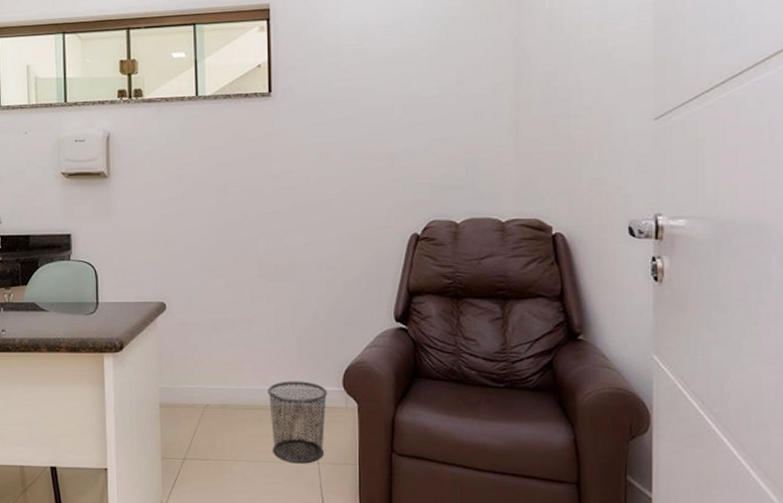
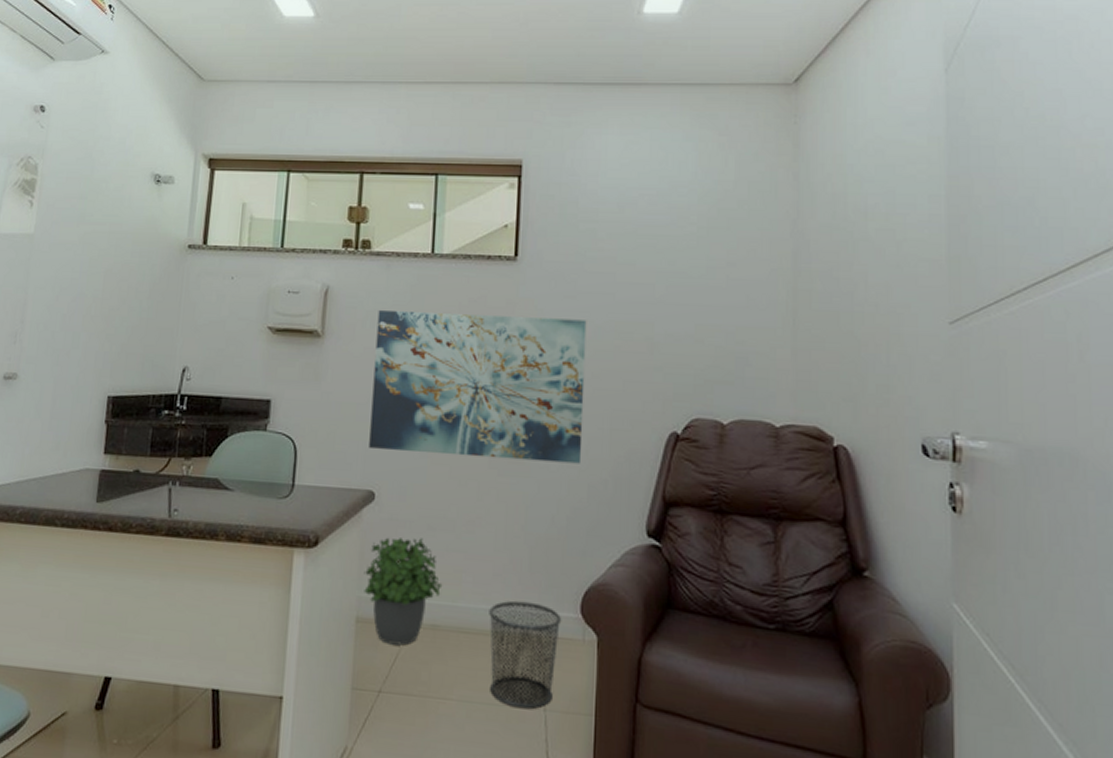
wall art: none [154,143,337,268] -> present [369,310,587,464]
potted plant: none [162,337,228,423] -> present [363,537,443,646]

